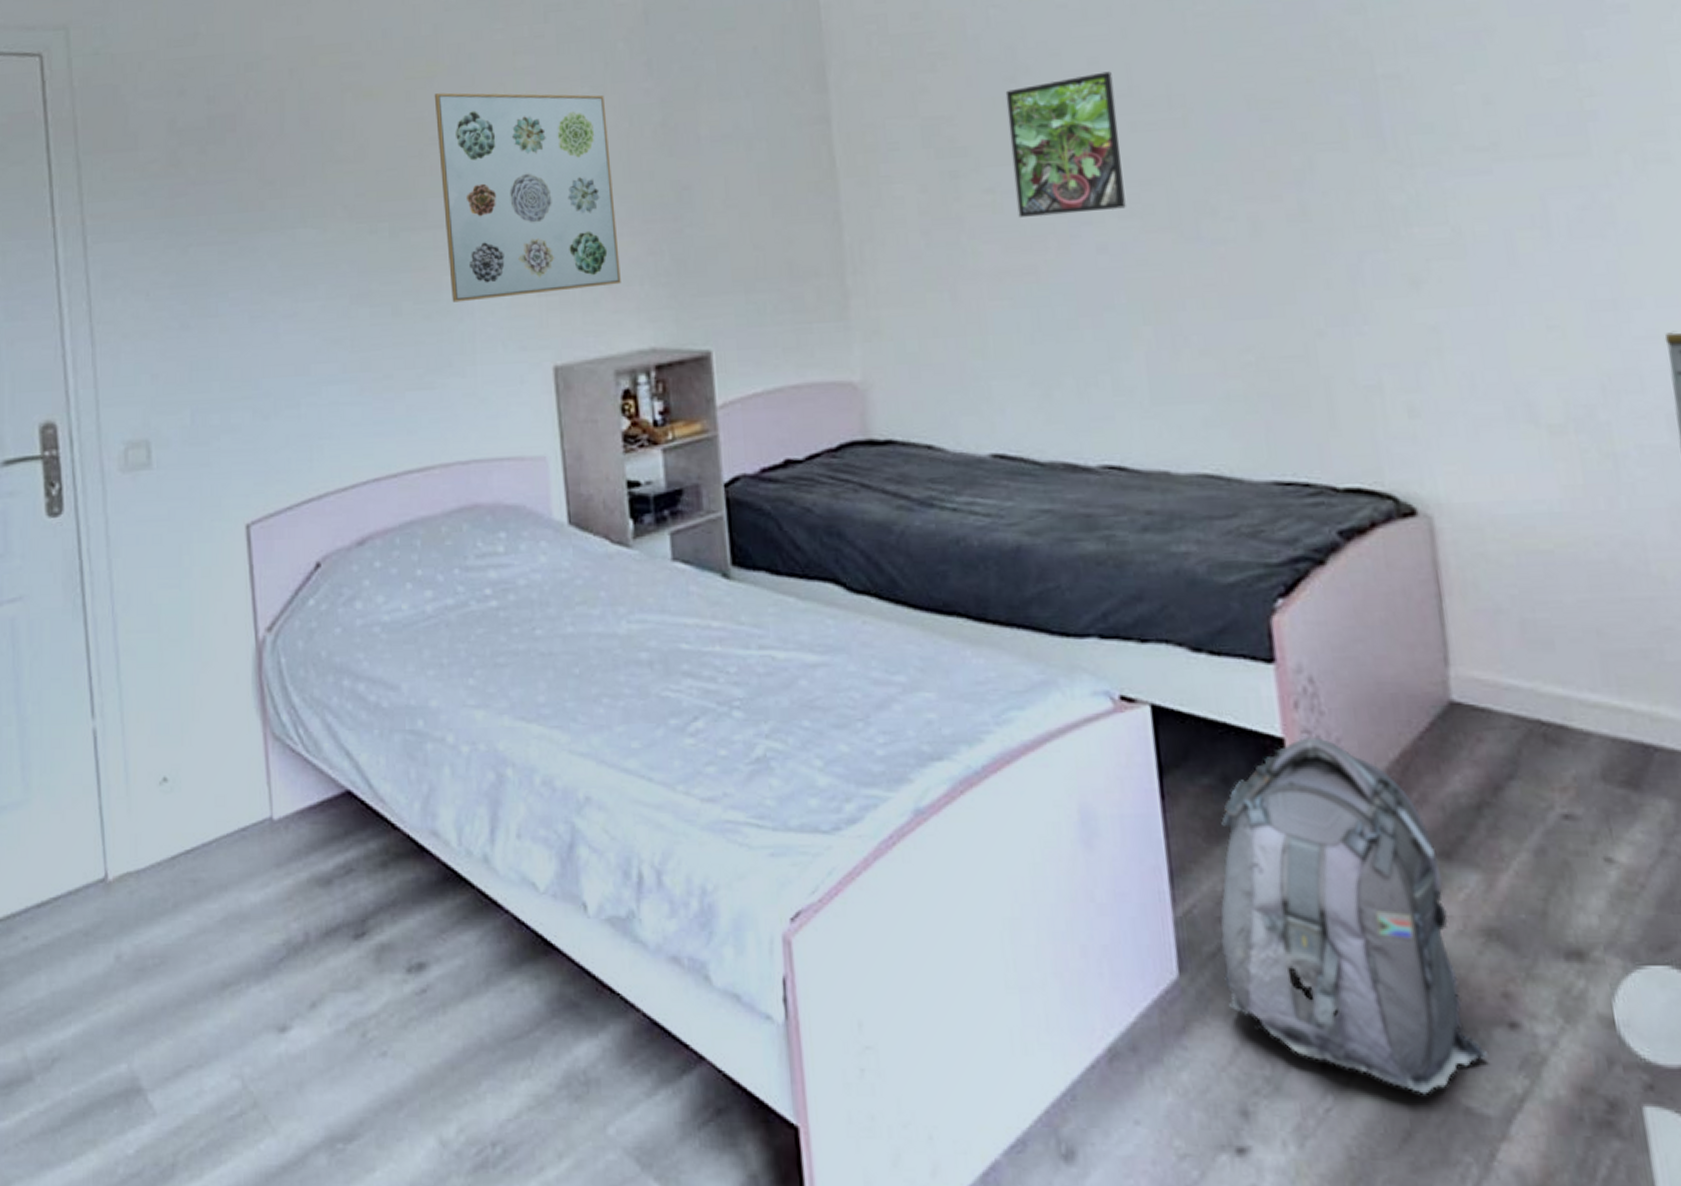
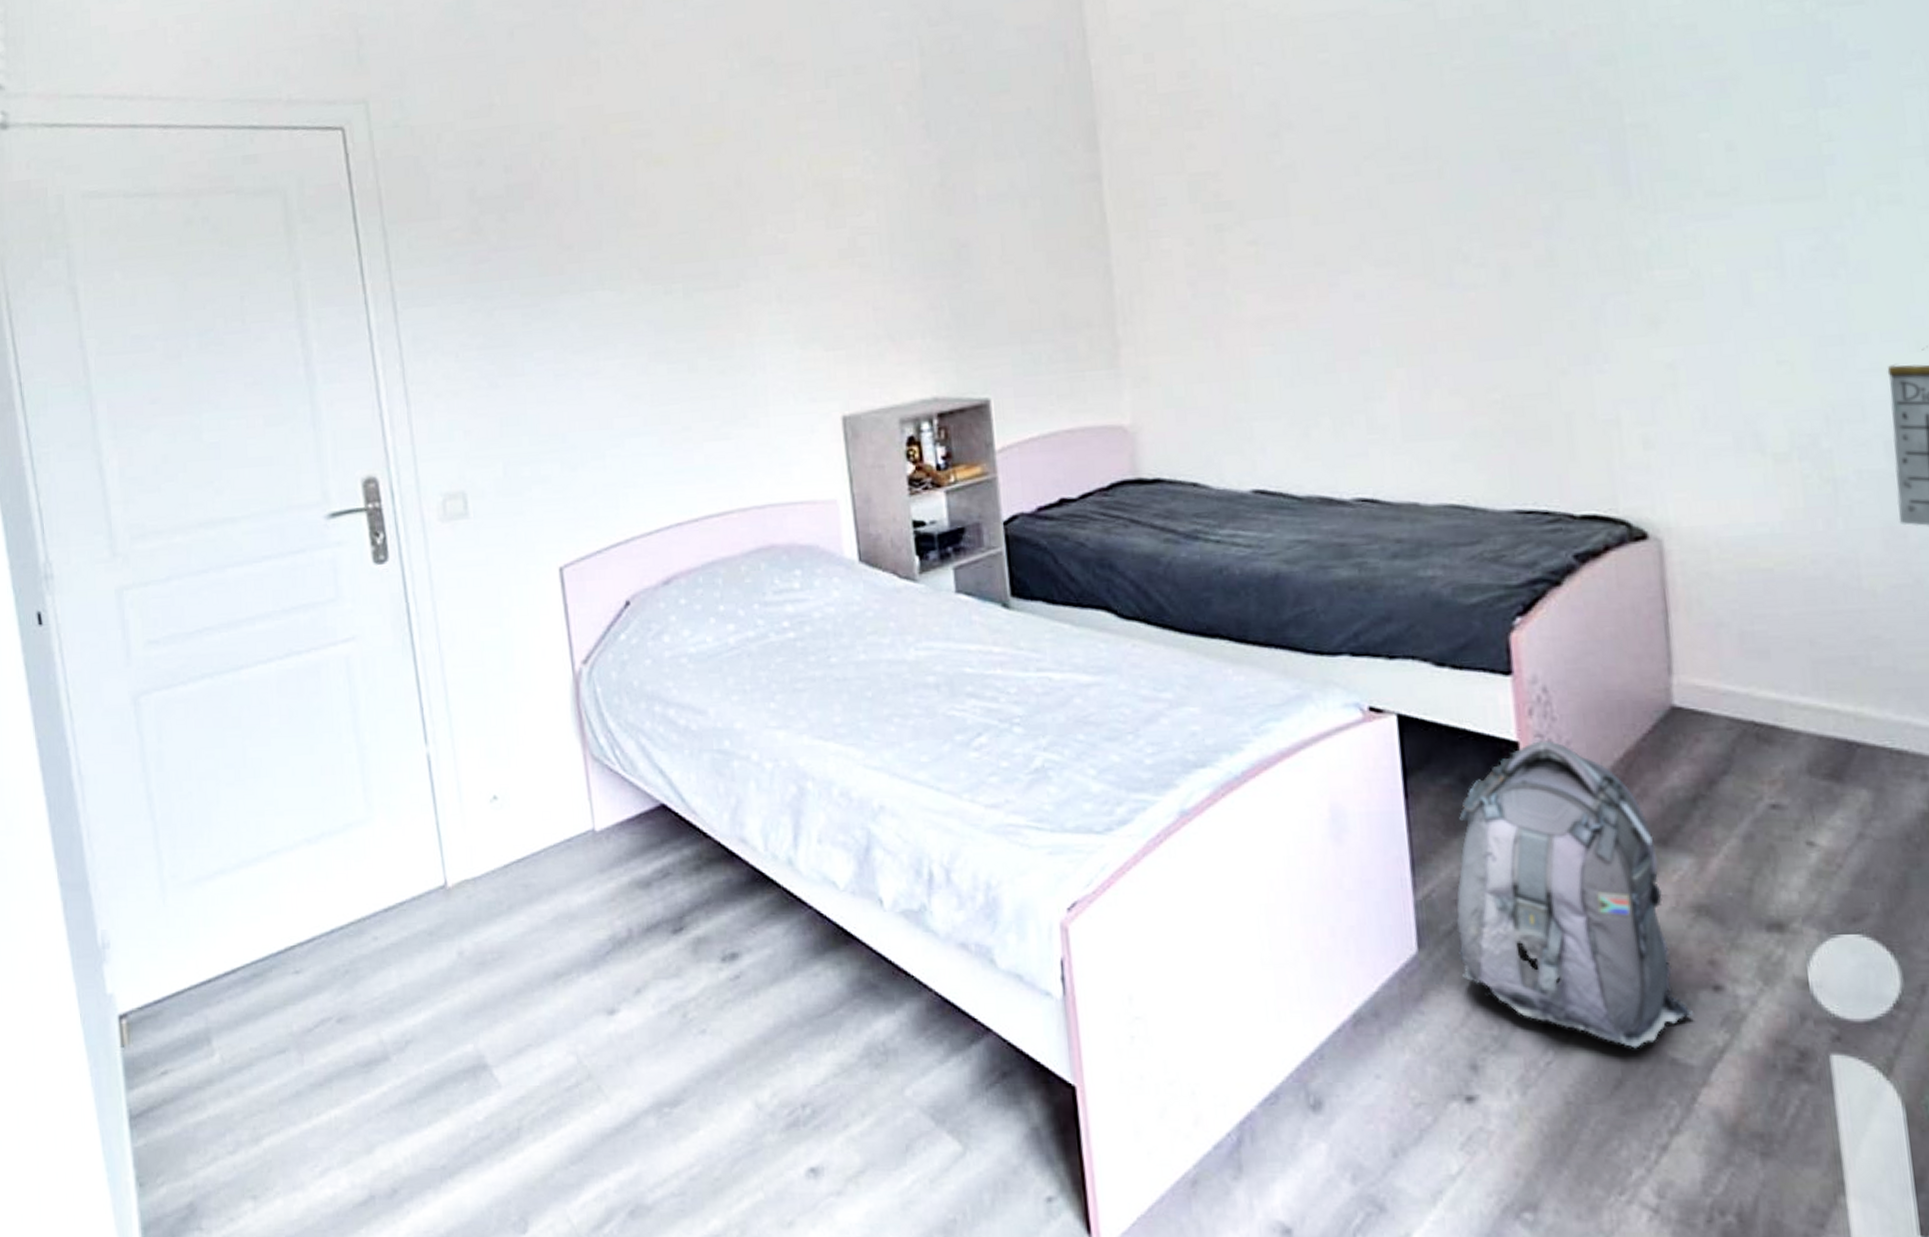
wall art: present [434,93,621,303] -> none [721,157,904,358]
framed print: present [1005,71,1126,217] -> none [1269,125,1382,268]

